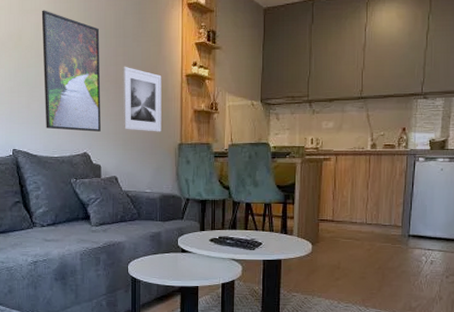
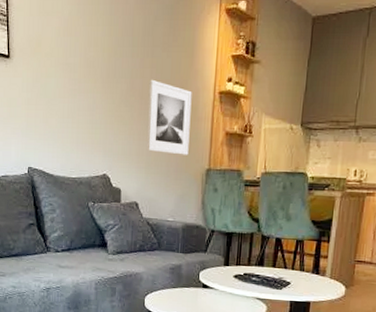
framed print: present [41,10,101,132] -> none [63,12,126,152]

